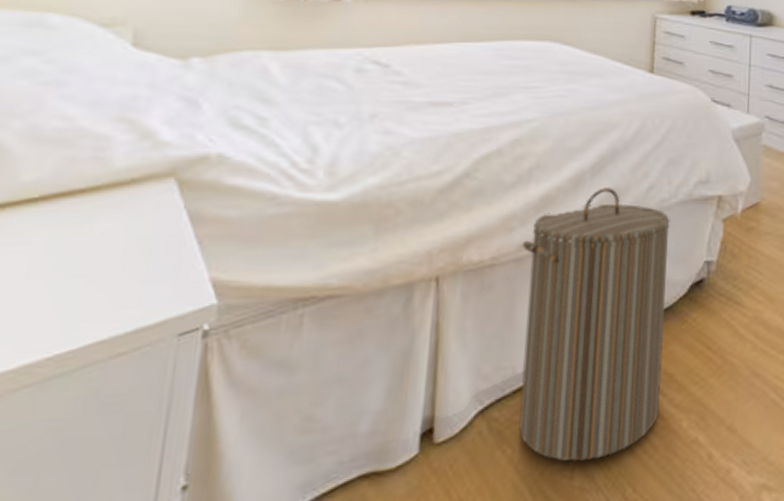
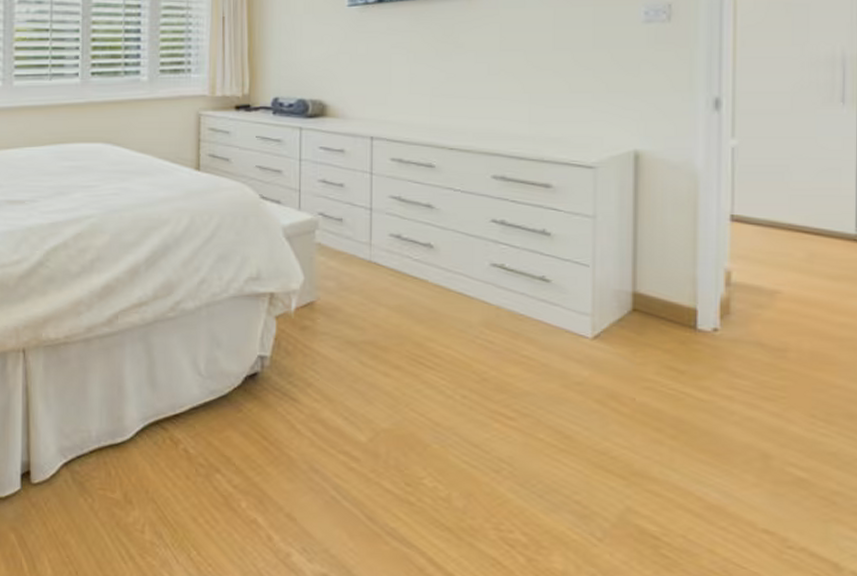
laundry hamper: present [519,188,670,462] -> none [89,280,222,521]

